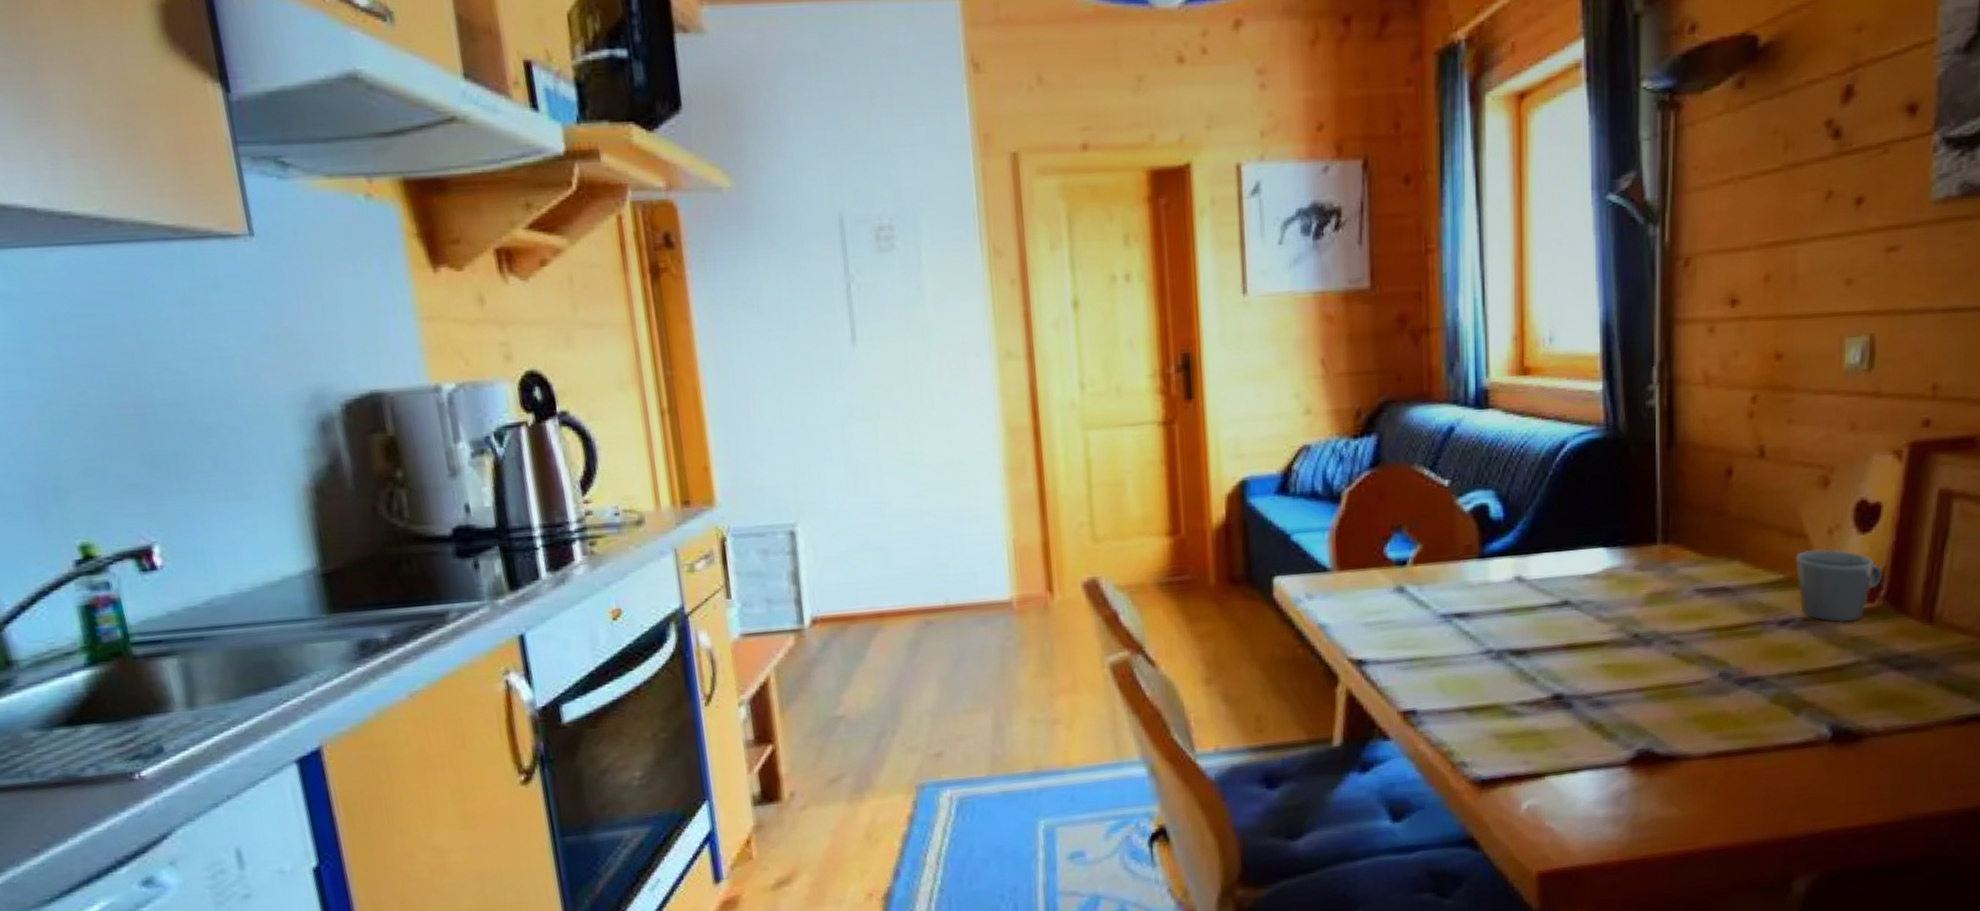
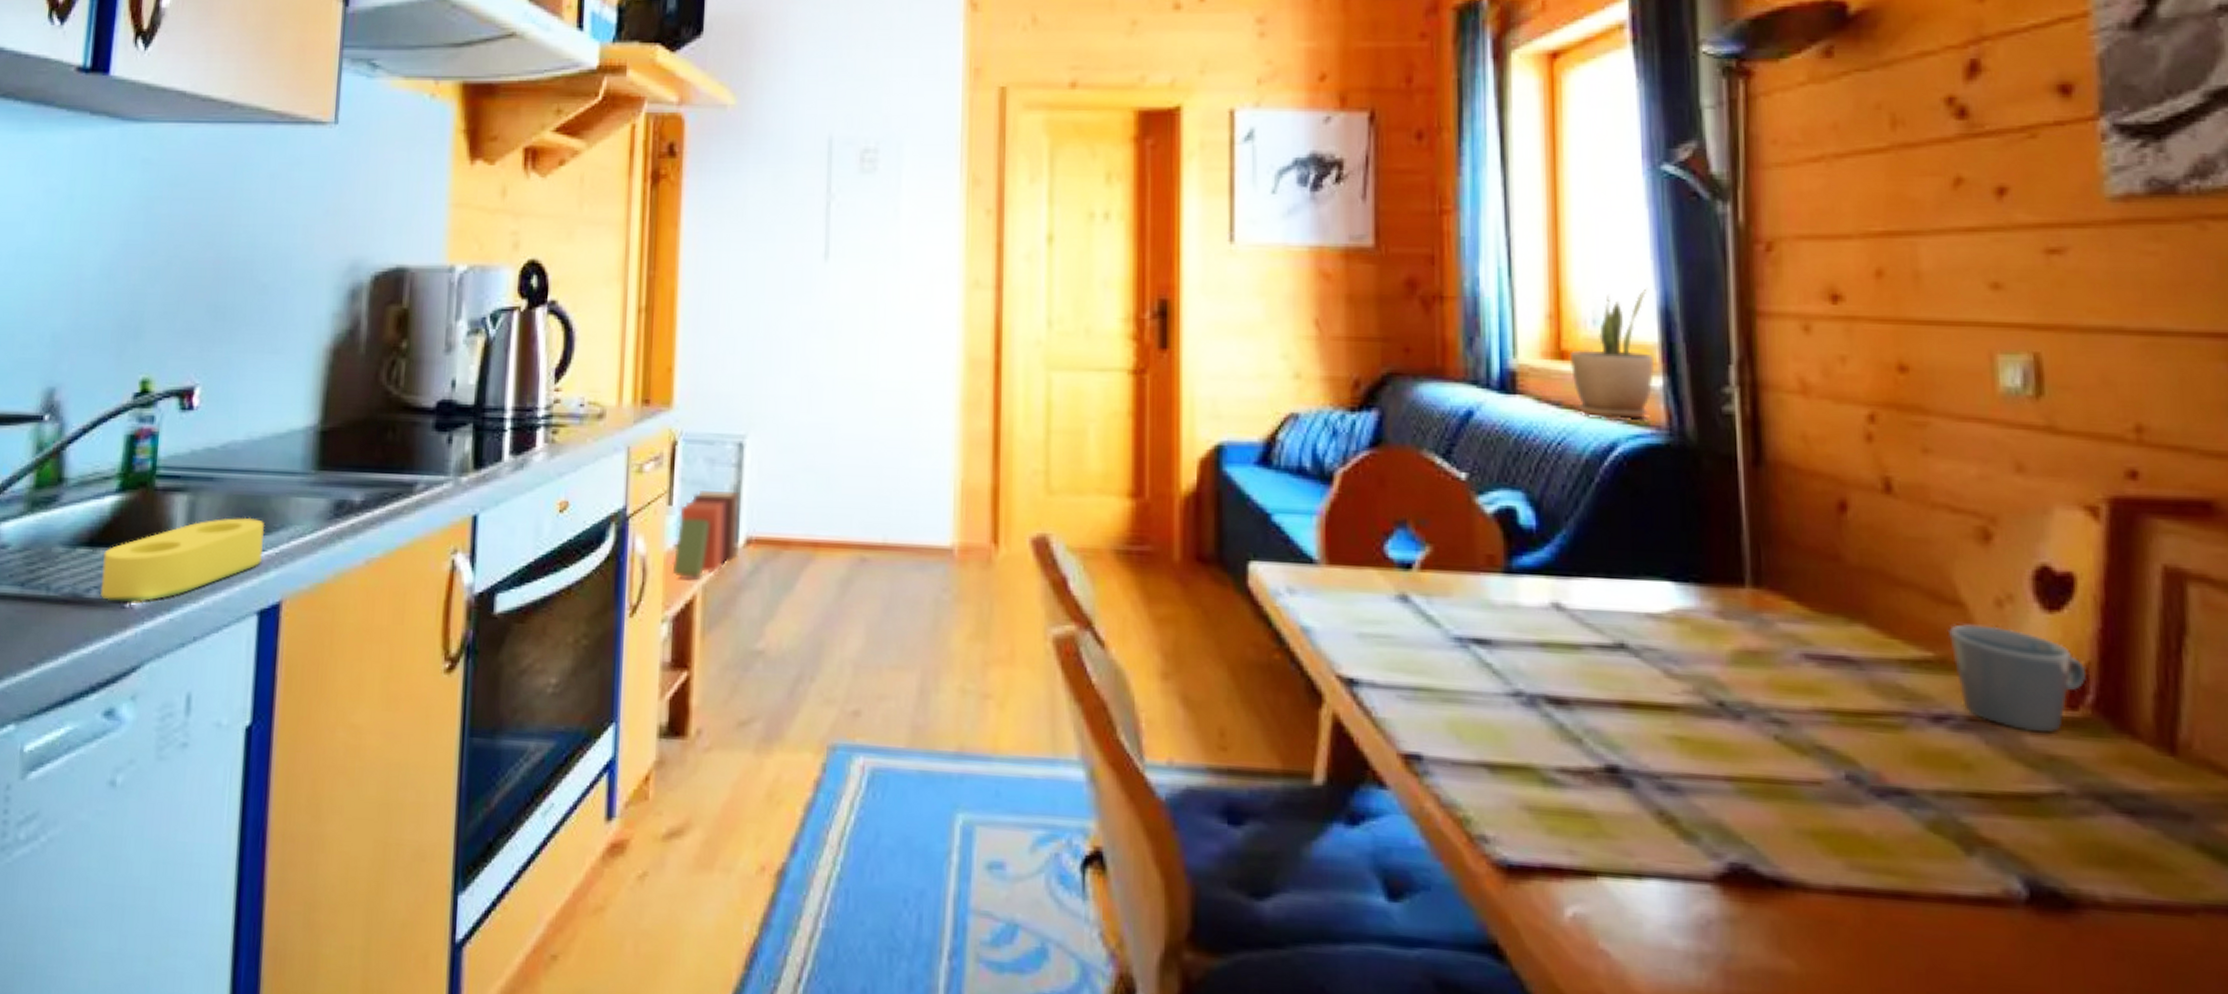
sponge: none [90,670,287,776] -> present [100,517,265,603]
books: none [739,578,805,664] -> present [672,491,739,577]
potted plant: none [1532,306,1597,421] -> present [1571,288,1655,418]

